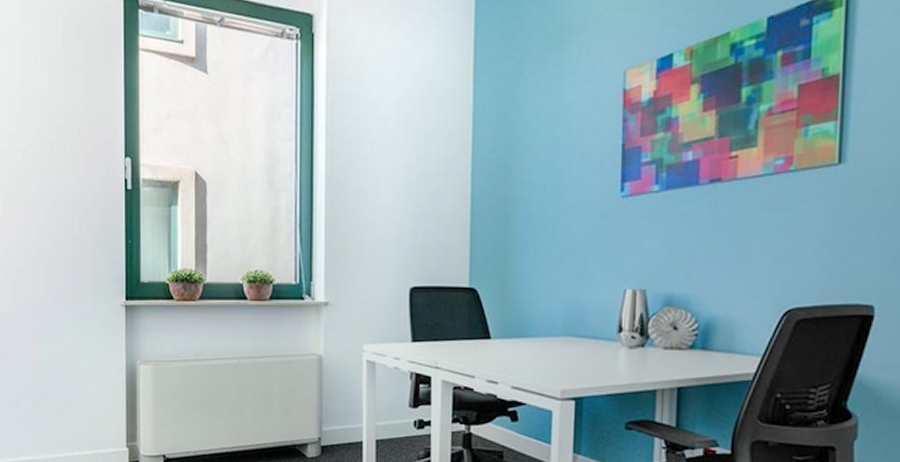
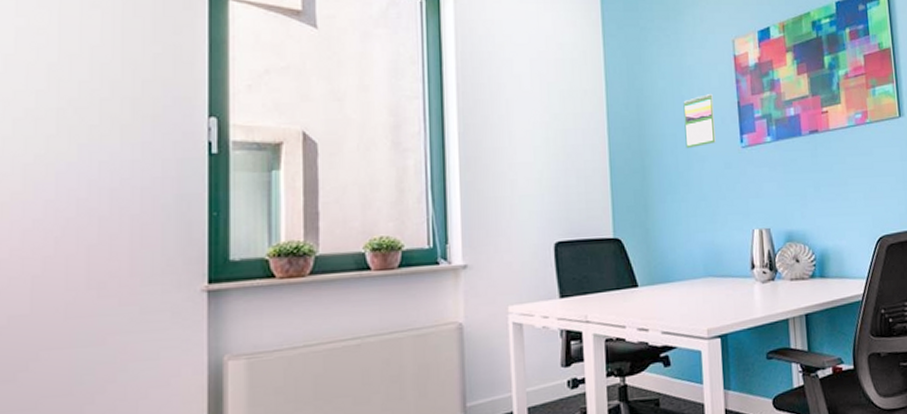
calendar: none [556,135,593,197] -> present [683,94,716,149]

